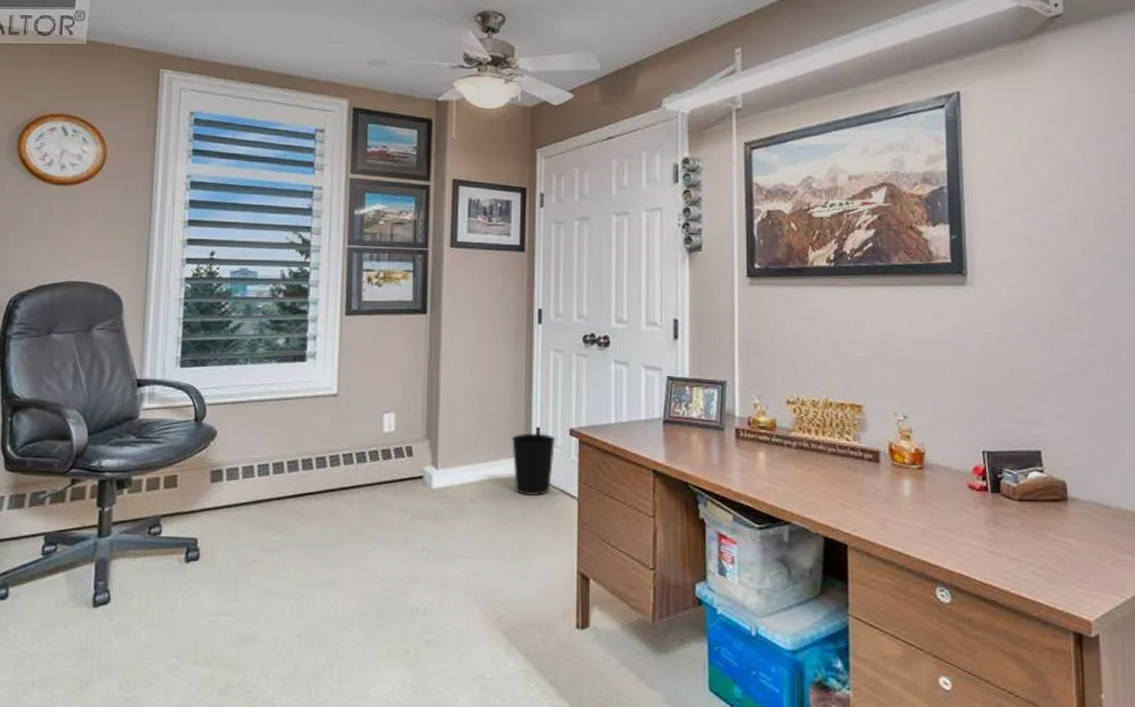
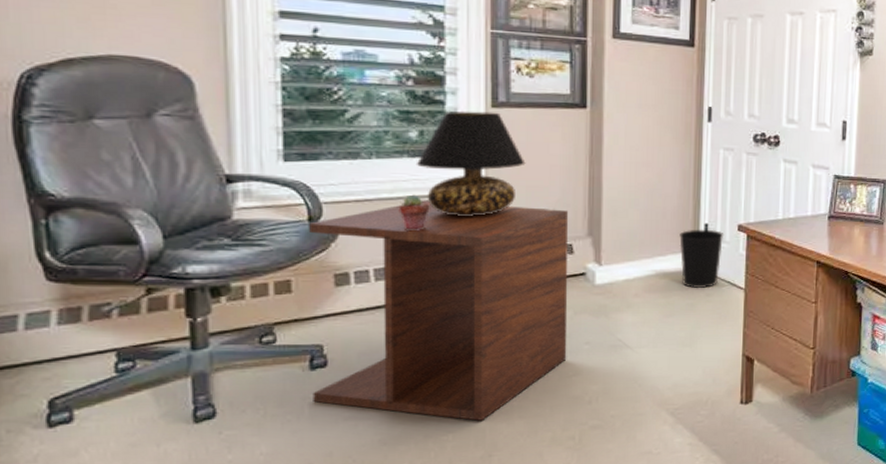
side table: none [185,402,408,626] -> present [309,200,568,421]
potted succulent: none [265,397,292,431] -> present [398,194,431,230]
table lamp: none [281,319,373,417] -> present [416,110,526,216]

